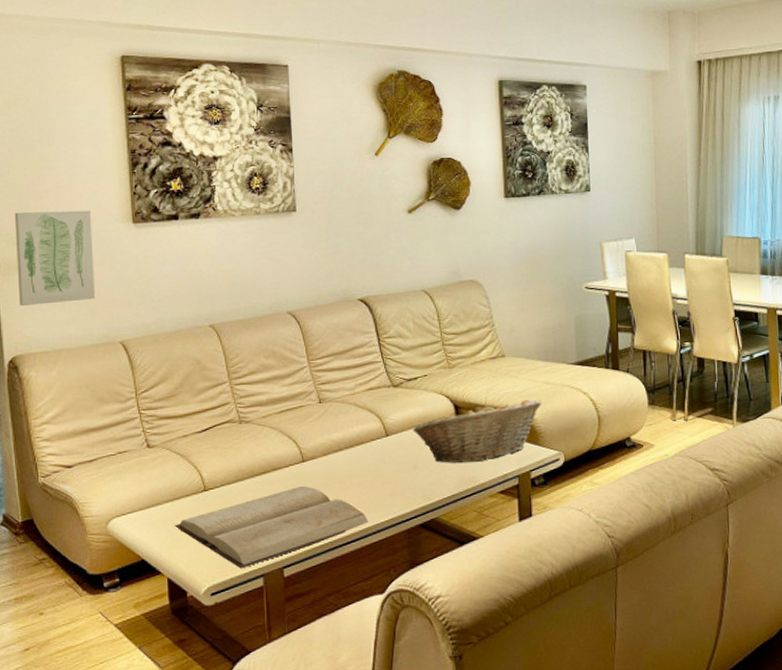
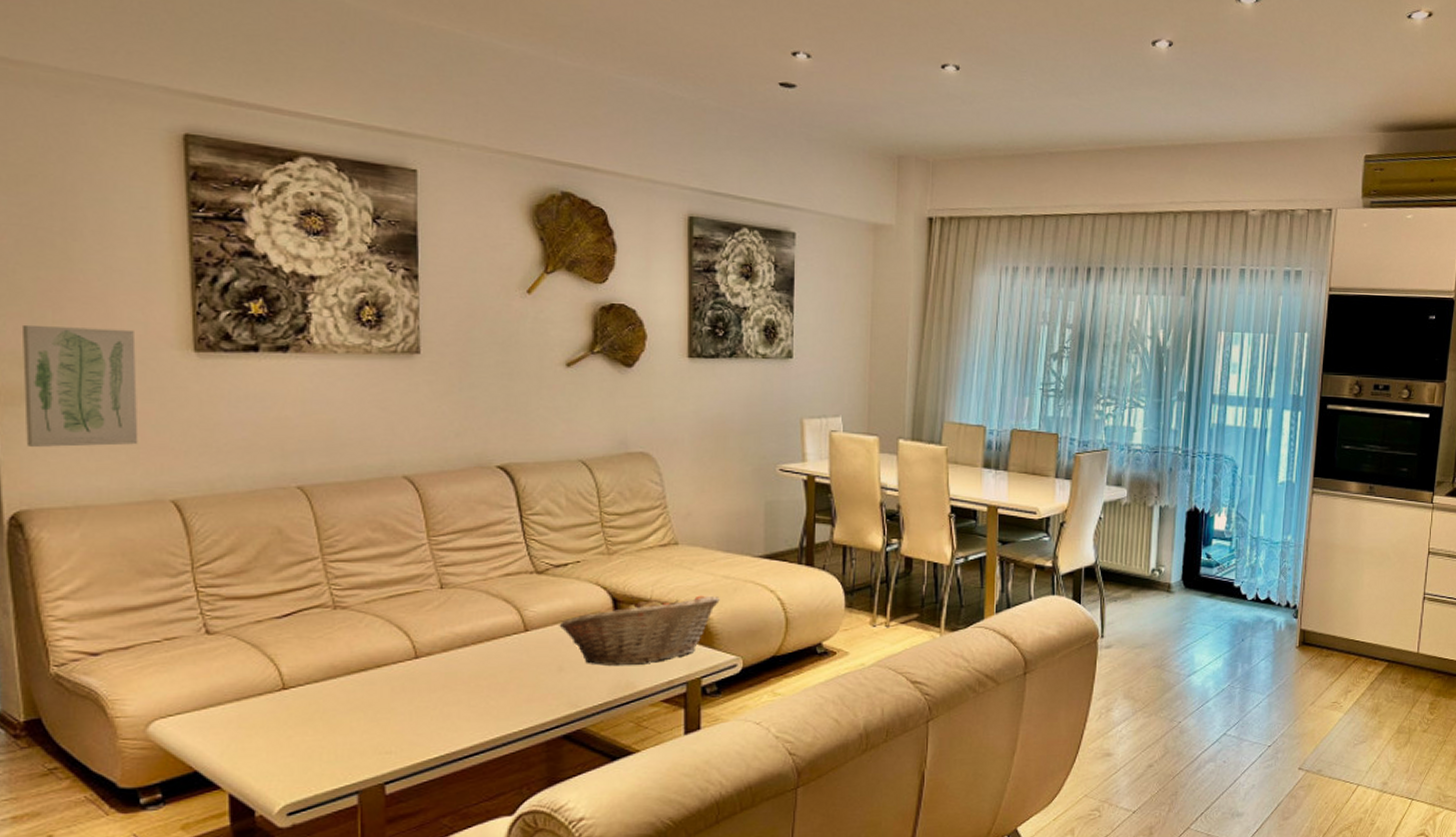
book: present [174,485,369,569] -> none [240,686,498,784]

